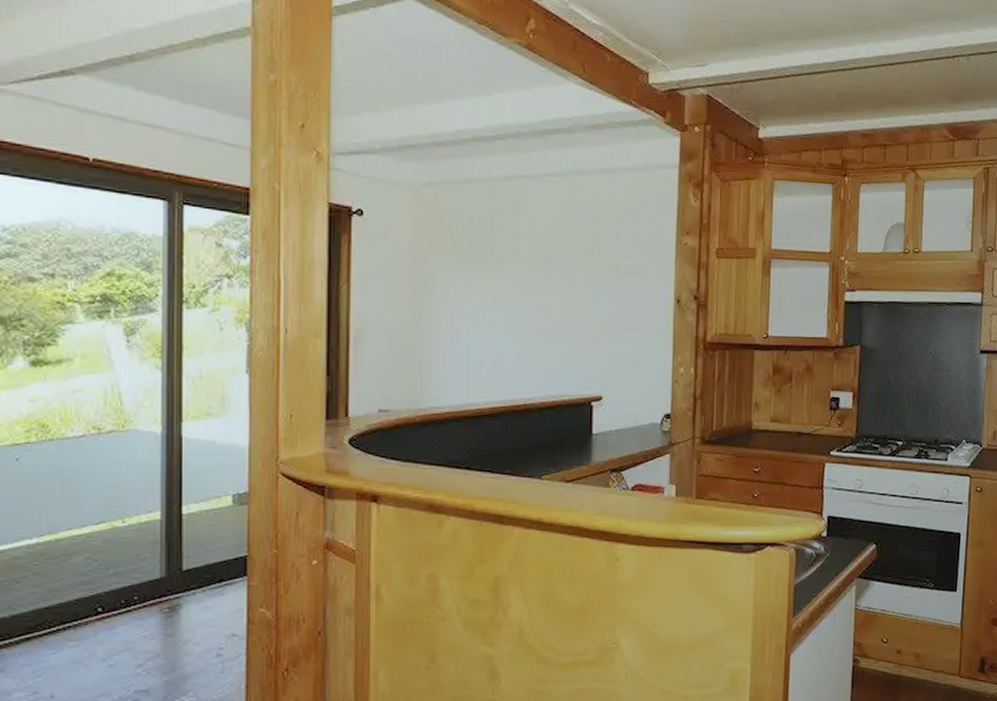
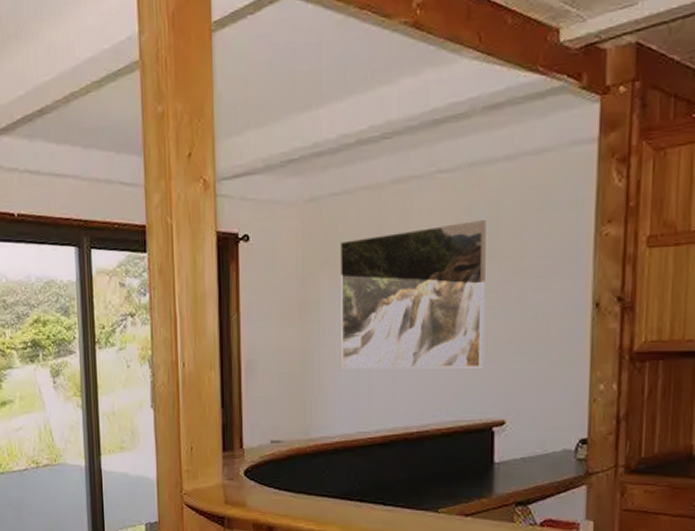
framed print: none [453,220,588,349] -> present [339,220,487,369]

